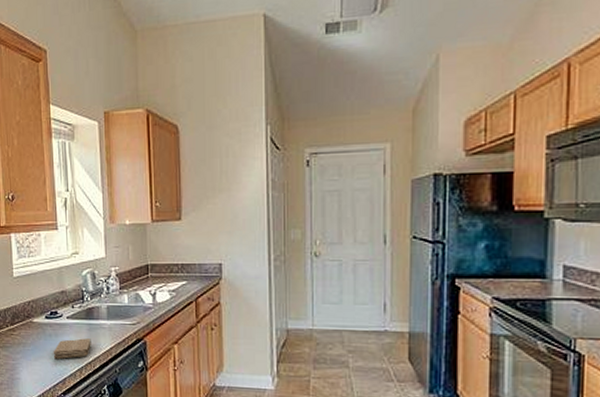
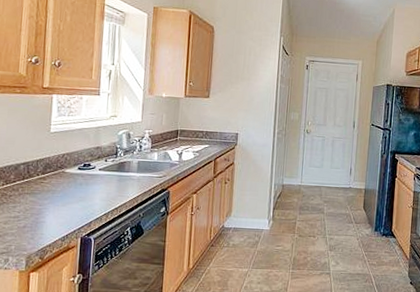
washcloth: present [53,338,91,360] -> none [81,187,120,206]

